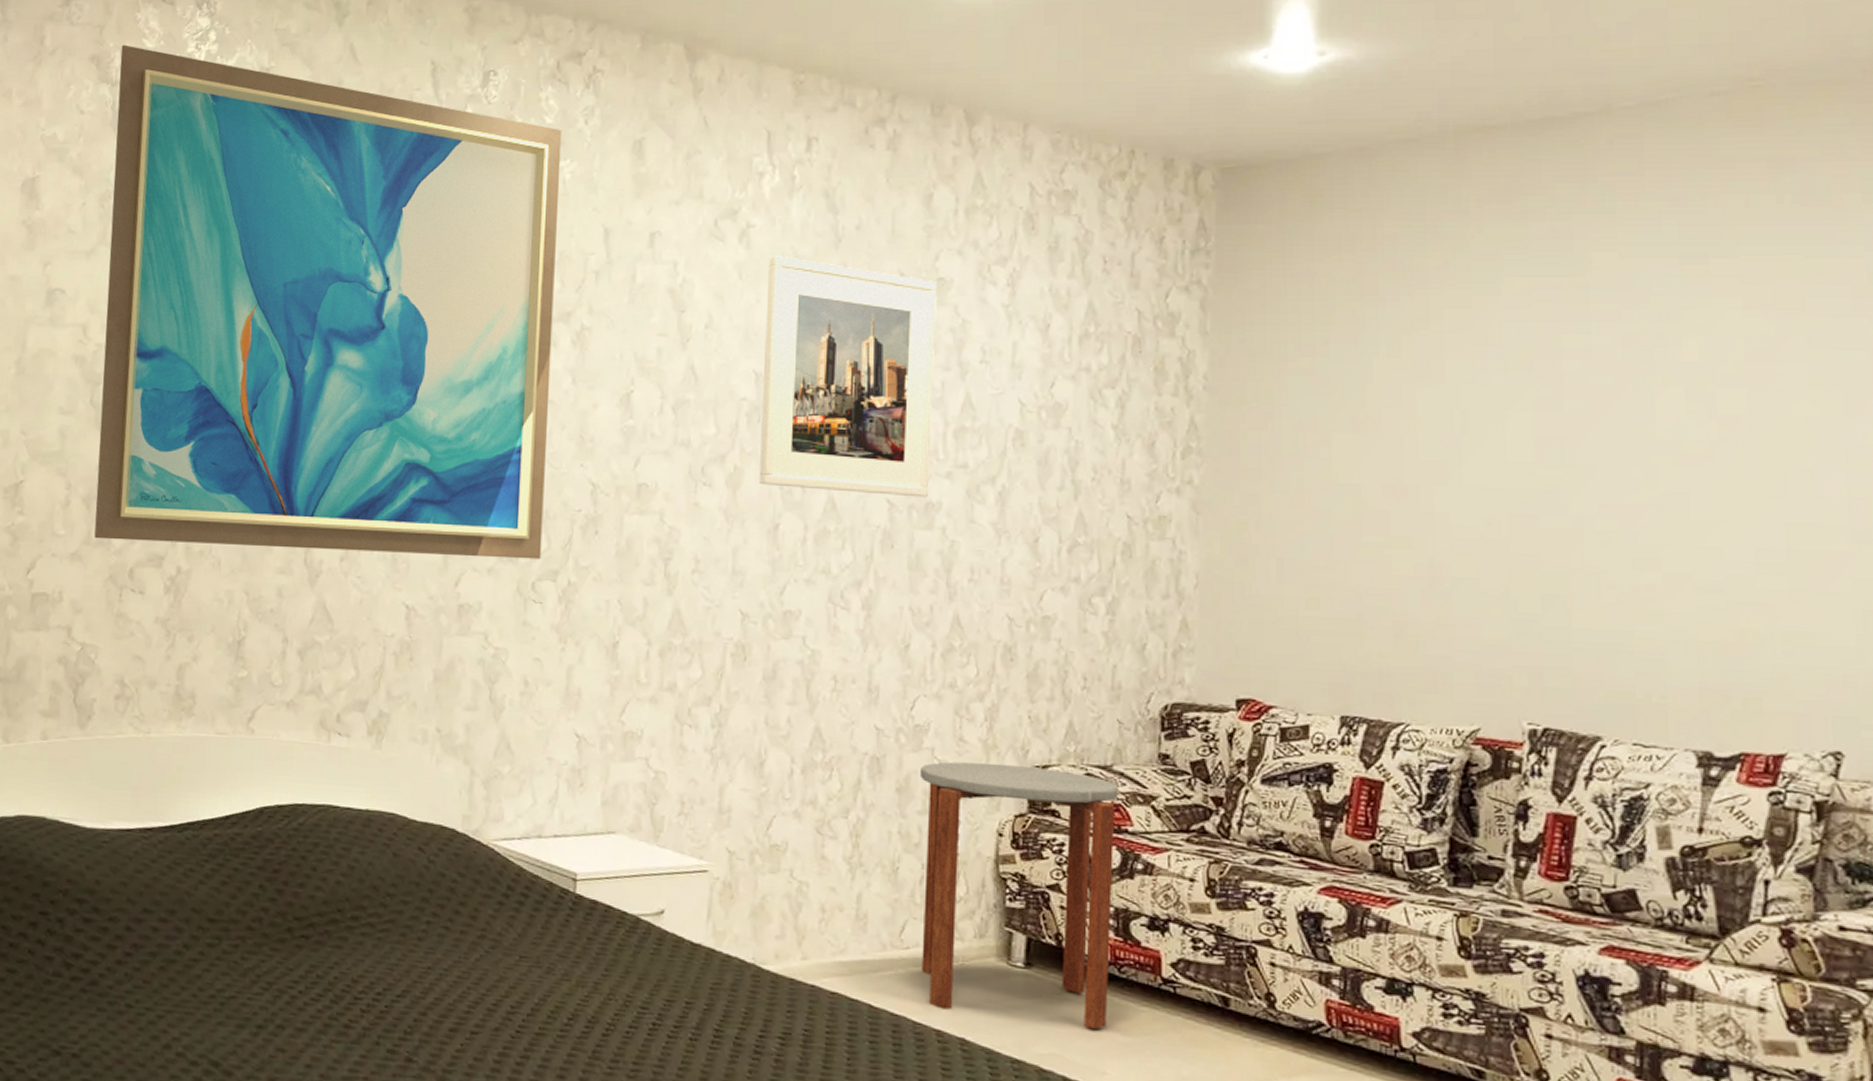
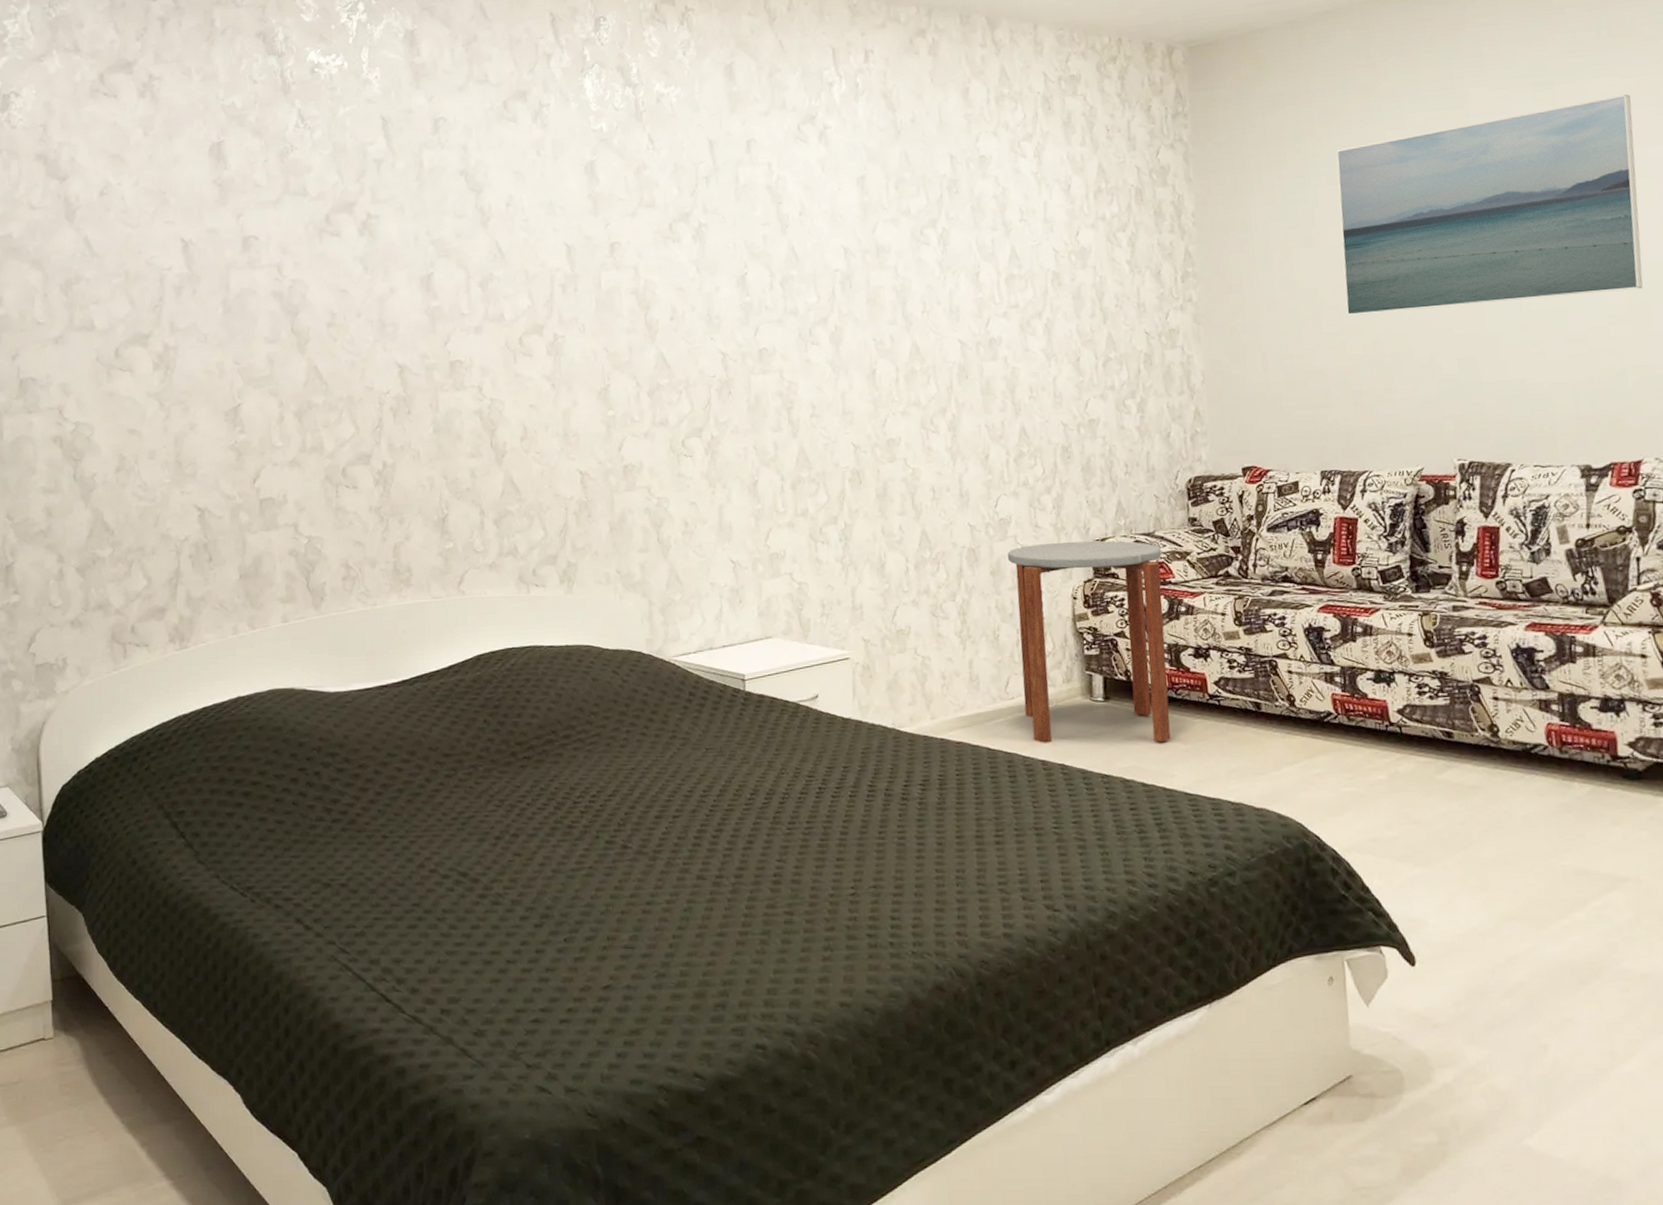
wall art: present [94,45,562,560] -> none [283,20,687,447]
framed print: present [758,255,937,498] -> none [844,149,991,339]
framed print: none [1396,280,1817,533] -> present [1336,94,1643,316]

